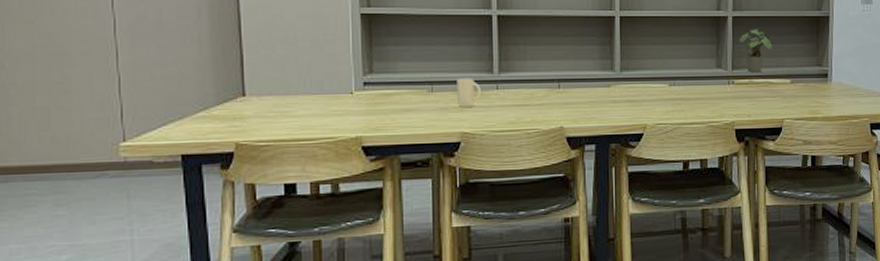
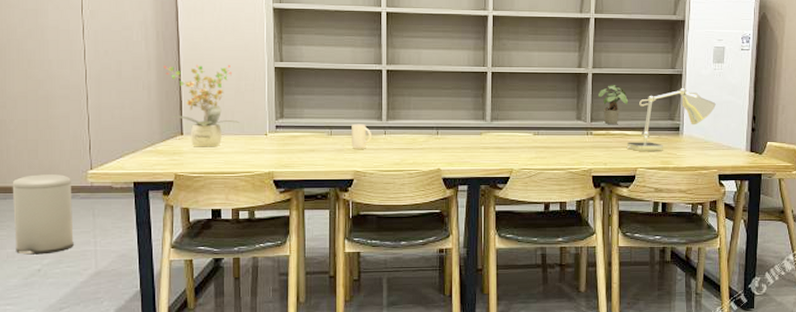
pedal bin: none [15,149,102,251] -> present [12,175,74,255]
potted plant: none [217,12,318,110] -> present [163,65,239,147]
desk lamp: none [771,30,865,101] -> present [626,87,716,151]

